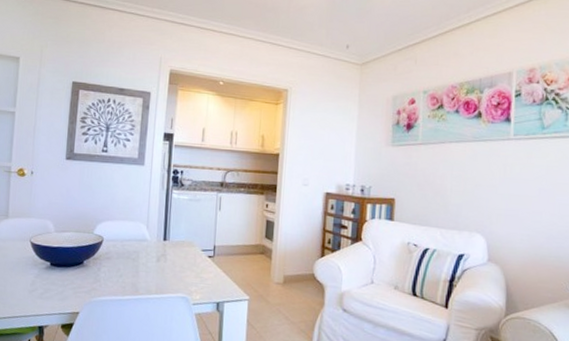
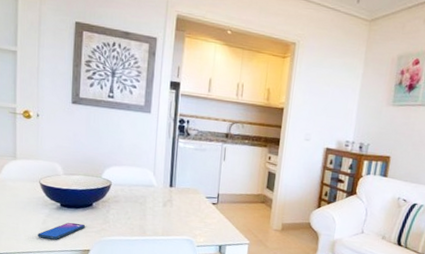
smartphone: none [25,282,76,302] -> present [38,222,86,240]

